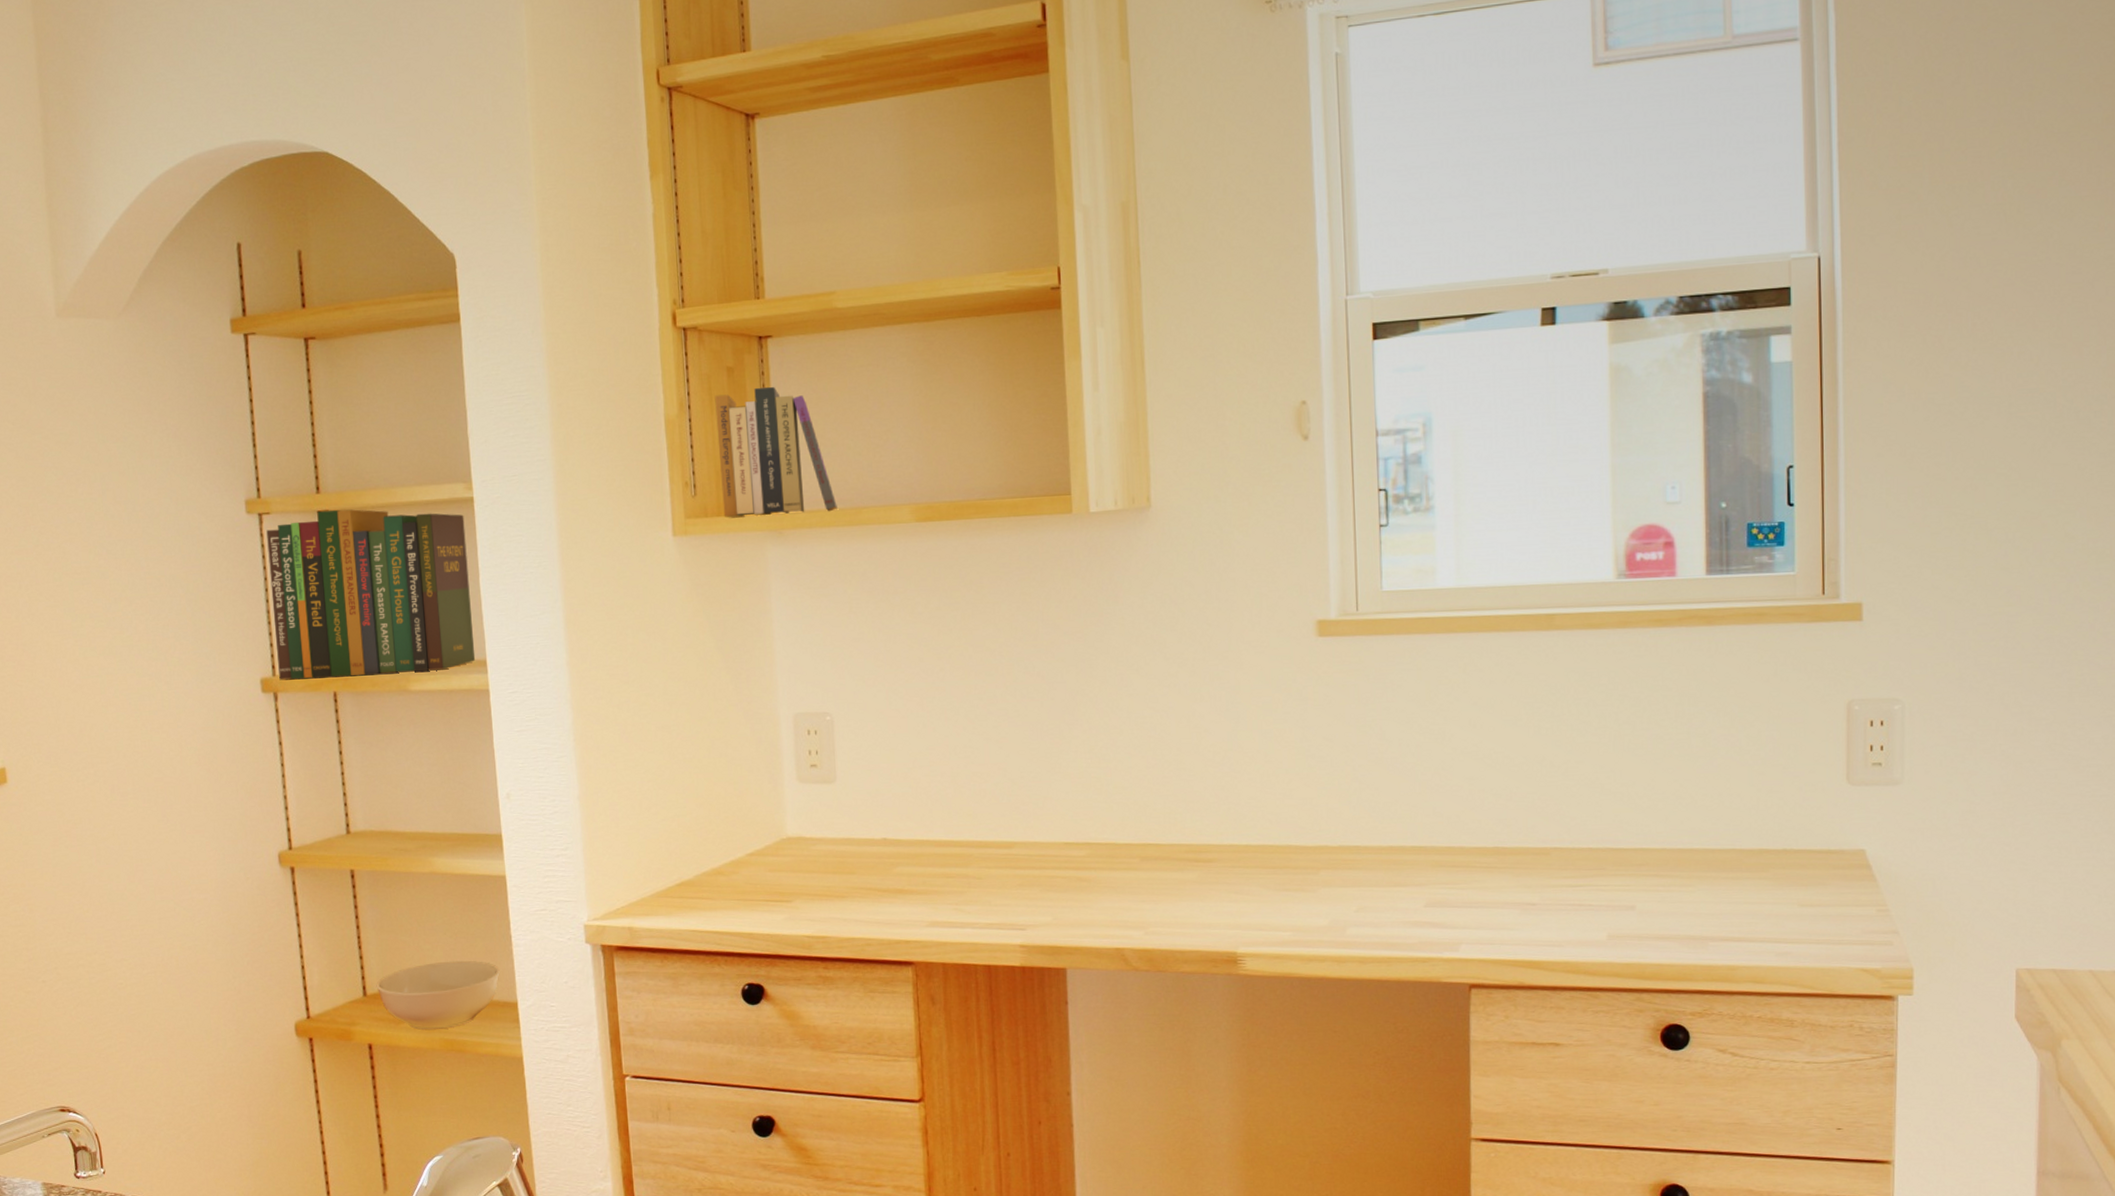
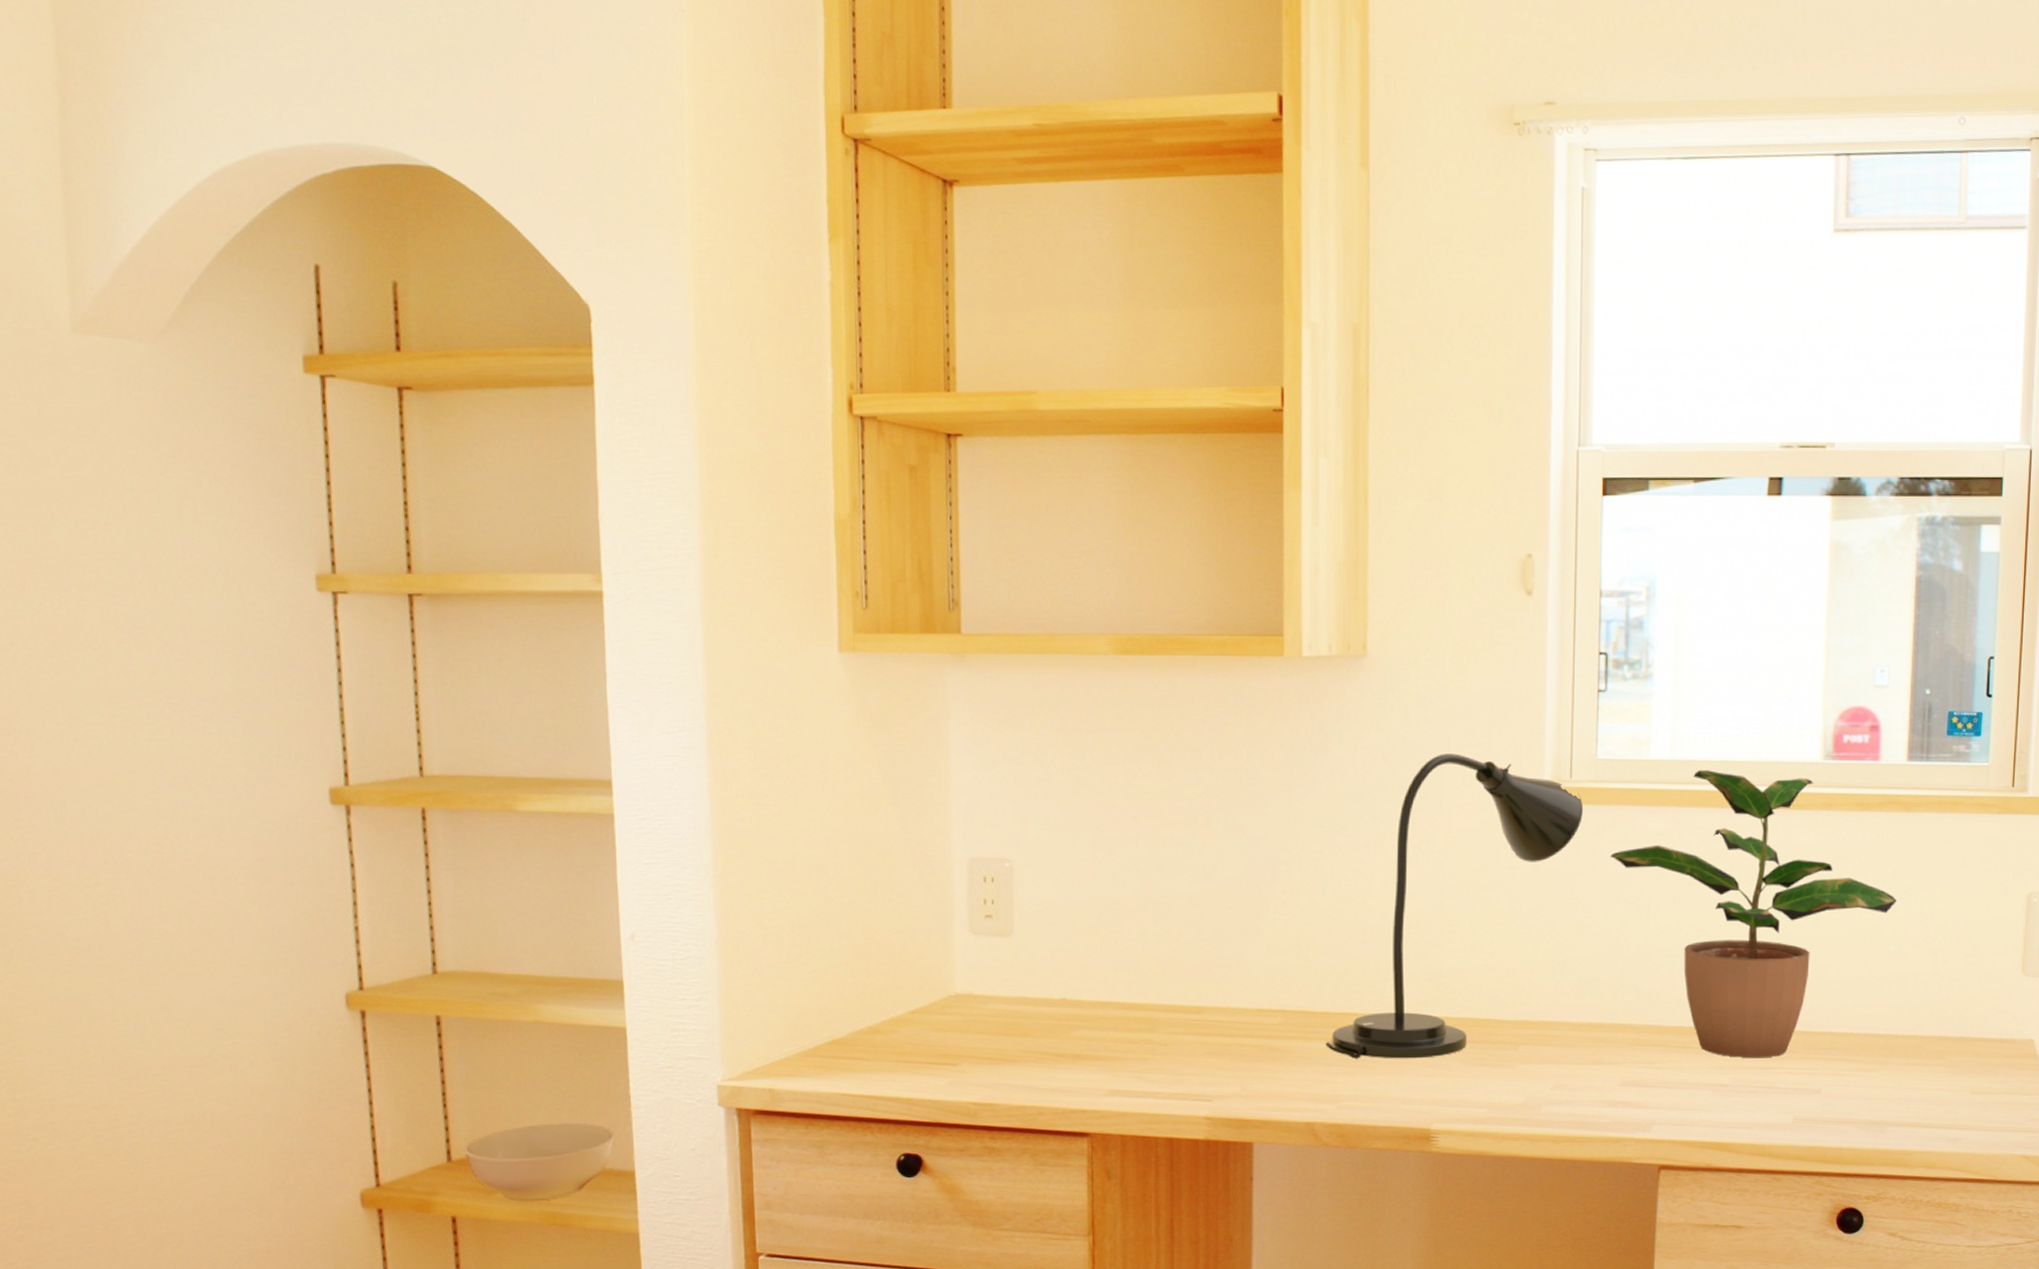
books: present [266,509,476,679] -> none [342,595,599,790]
books: present [715,386,837,518] -> none [894,491,1028,637]
desk lamp: none [1130,594,1371,887] -> present [1325,754,1583,1059]
potted plant: none [1401,595,1704,876] -> present [1610,770,1897,1058]

